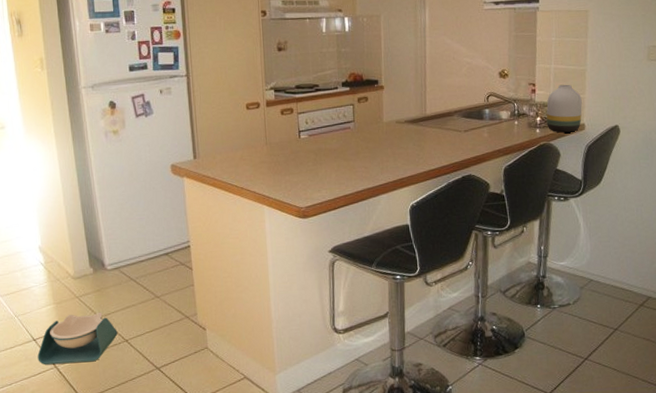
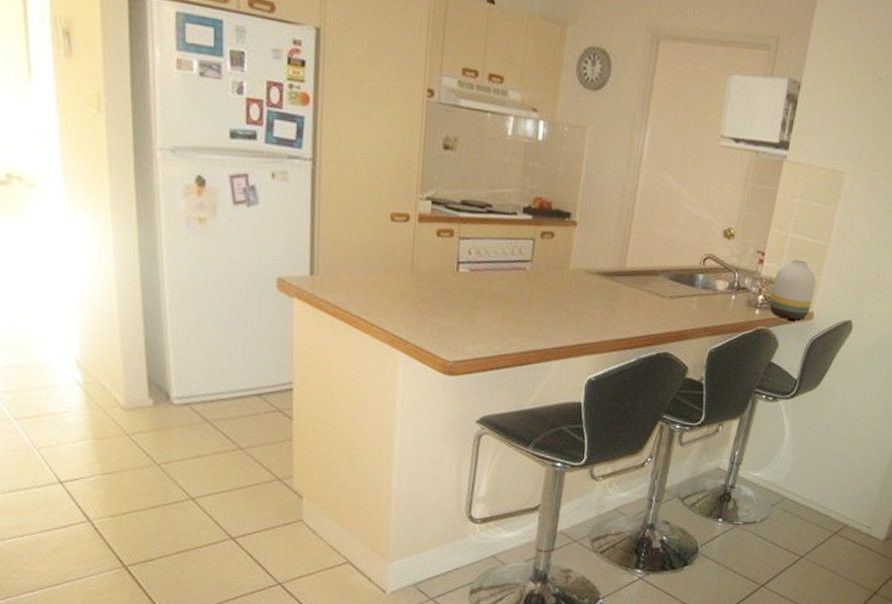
pet bowl: present [37,312,118,365] -> none [64,455,181,520]

